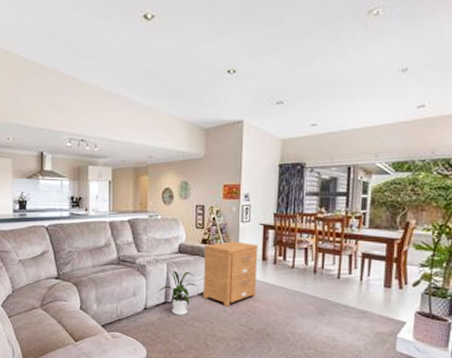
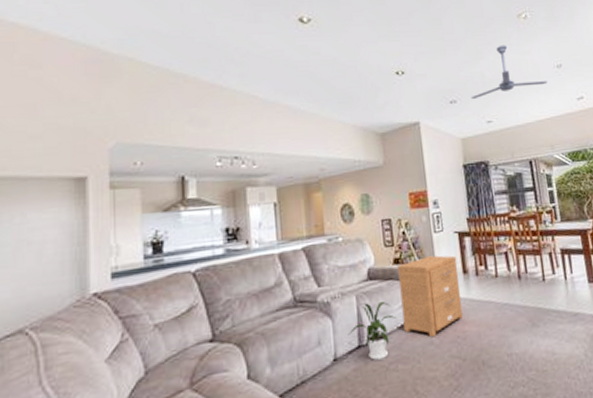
ceiling fan: none [299,45,387,102] -> present [471,45,548,100]

